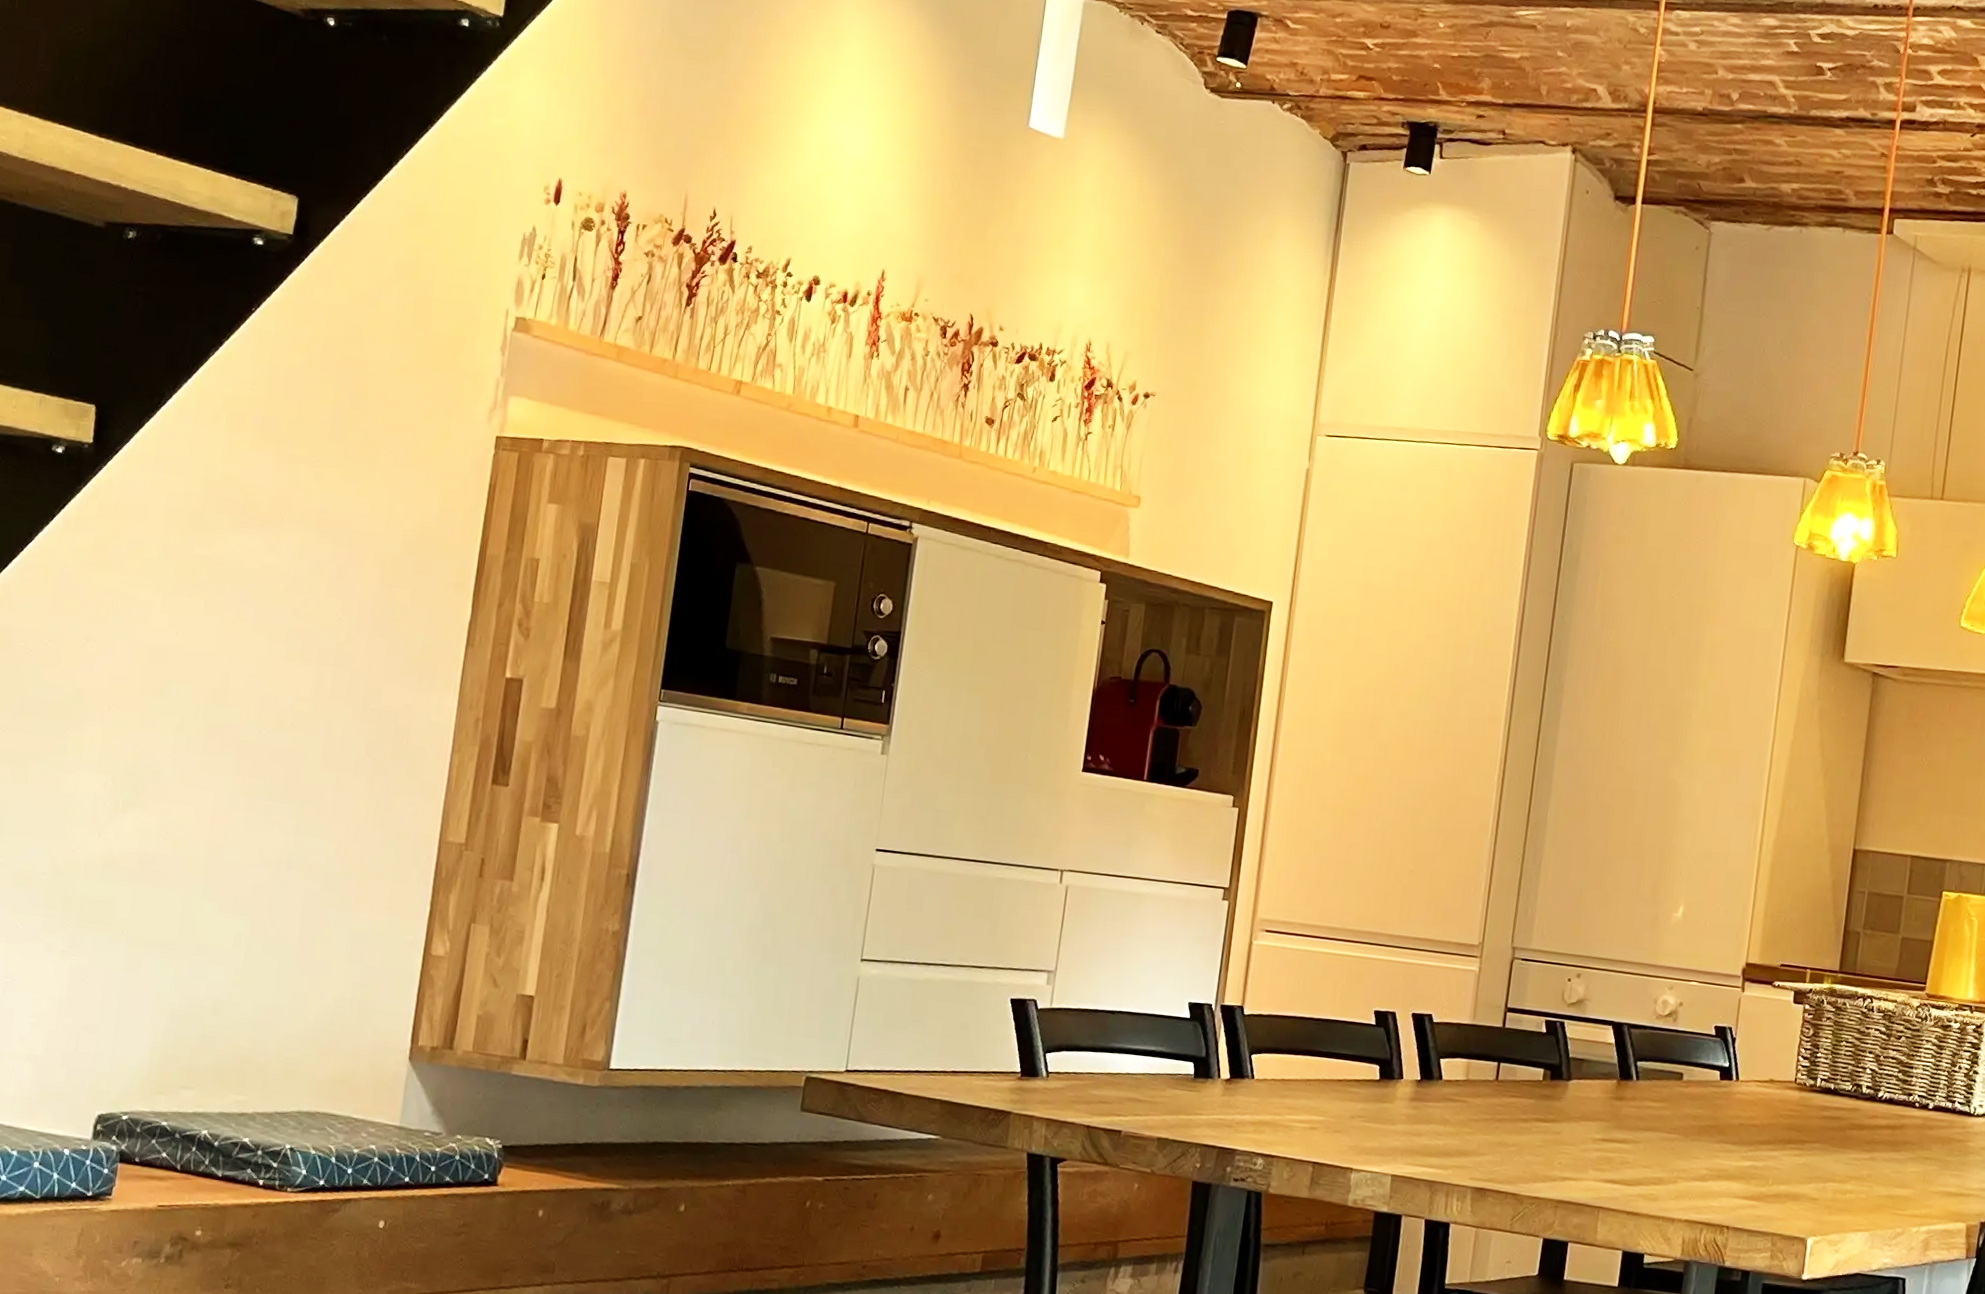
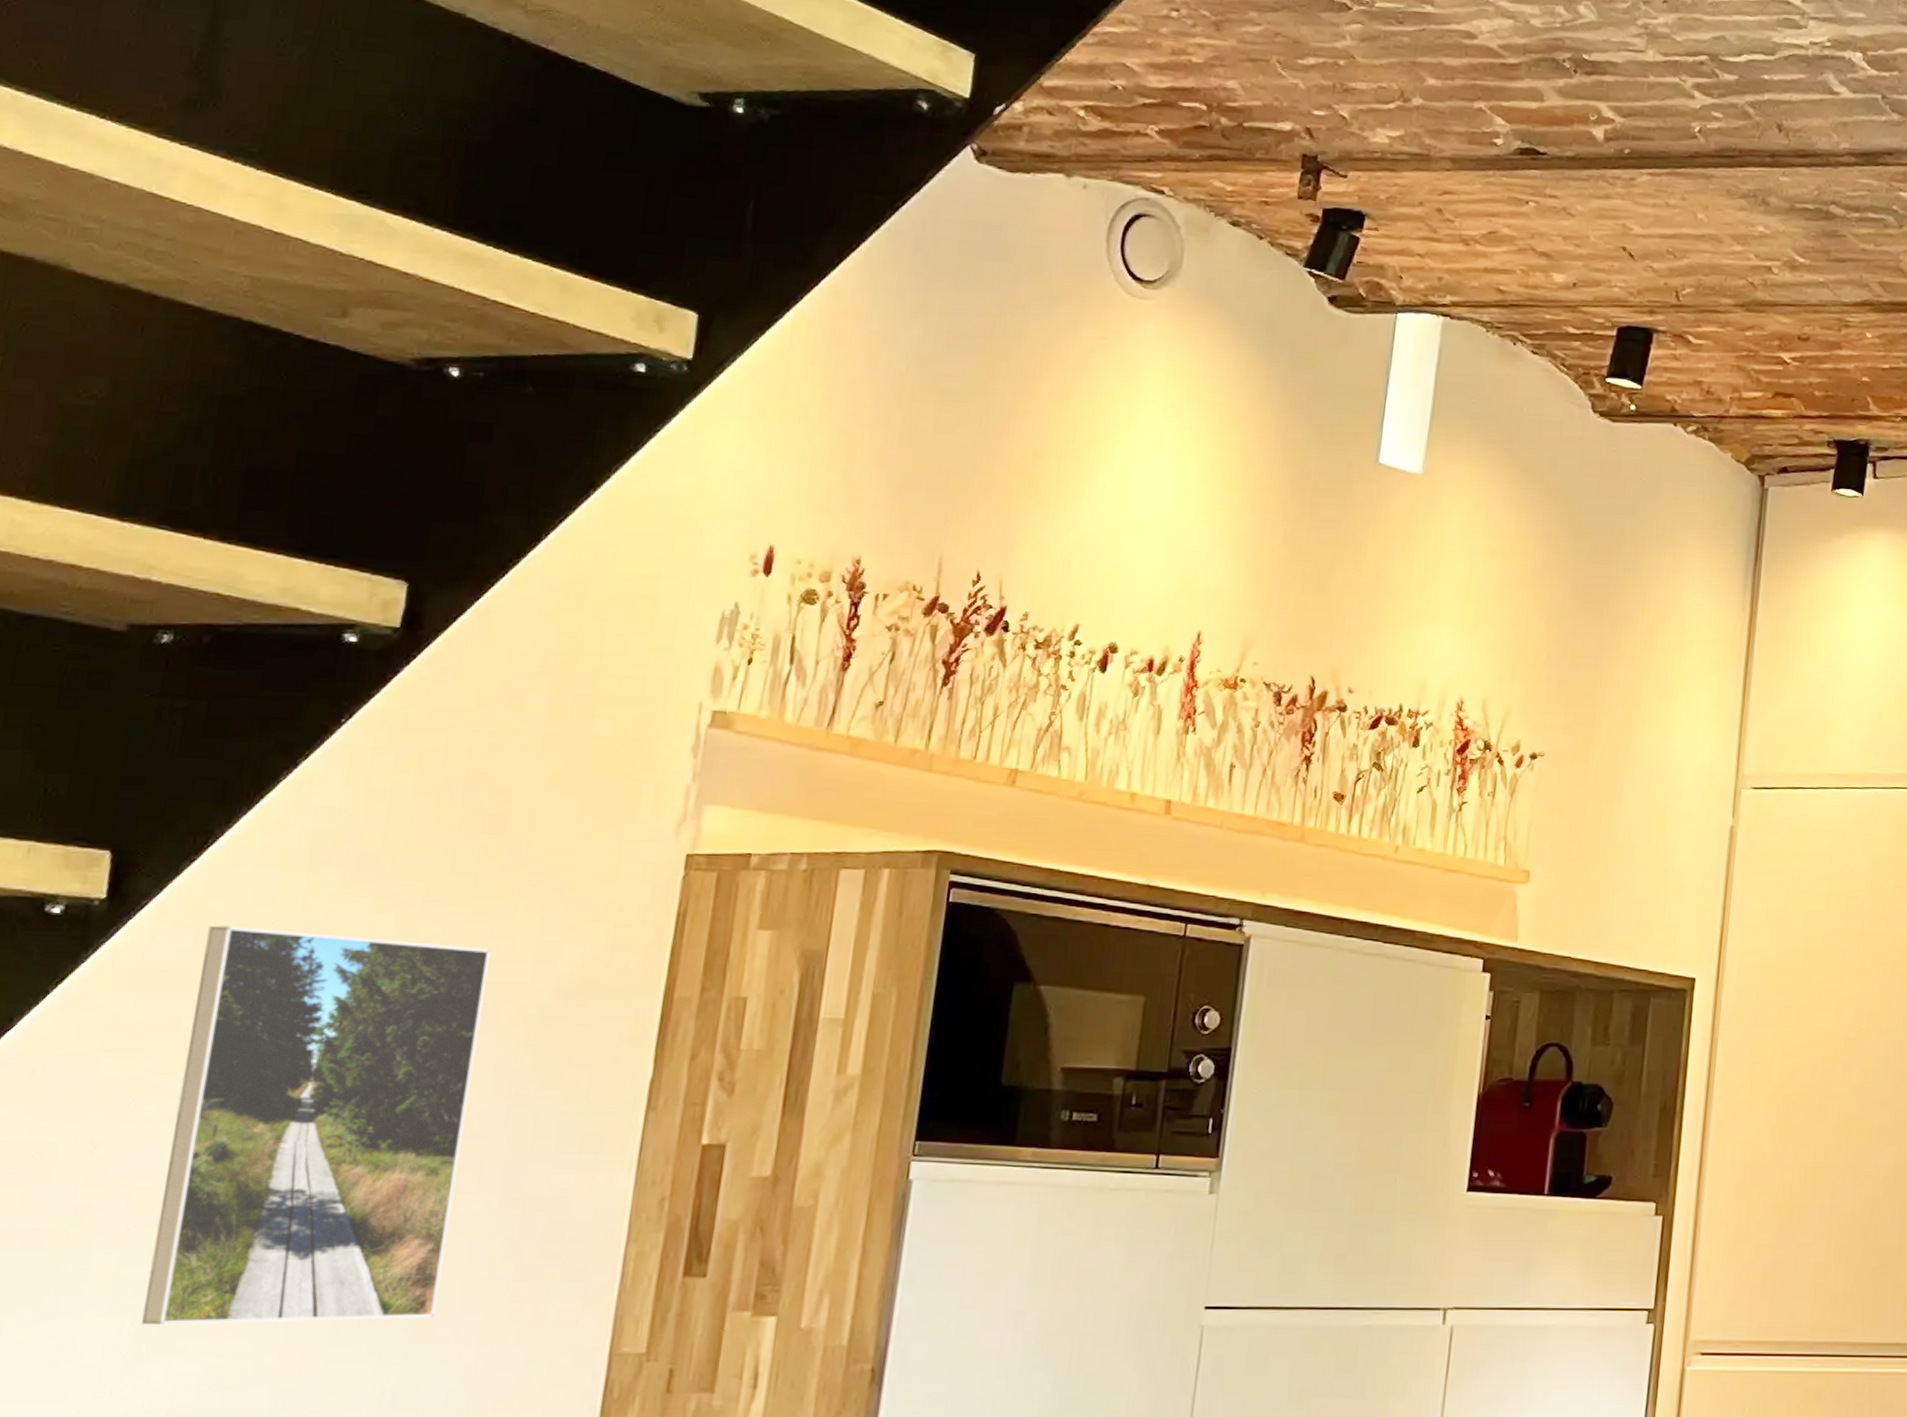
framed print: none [119,470,357,799] -> present [142,925,491,1325]

